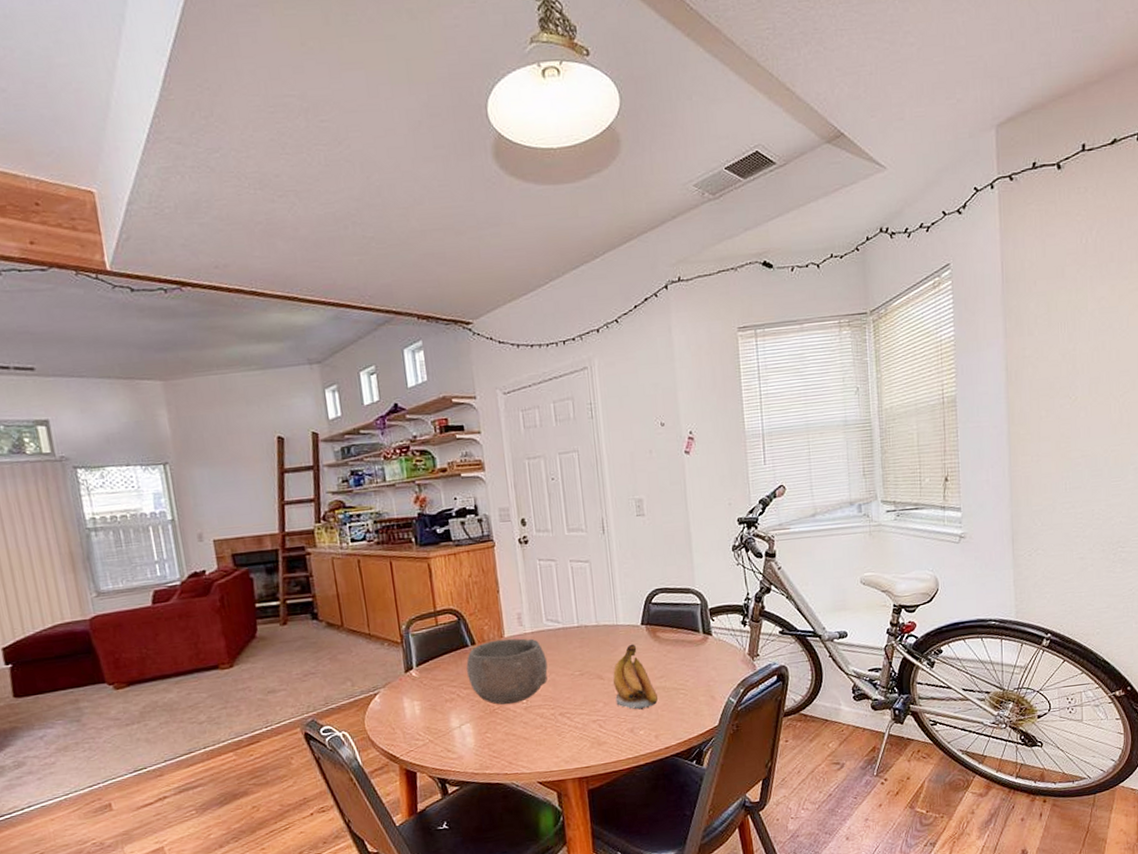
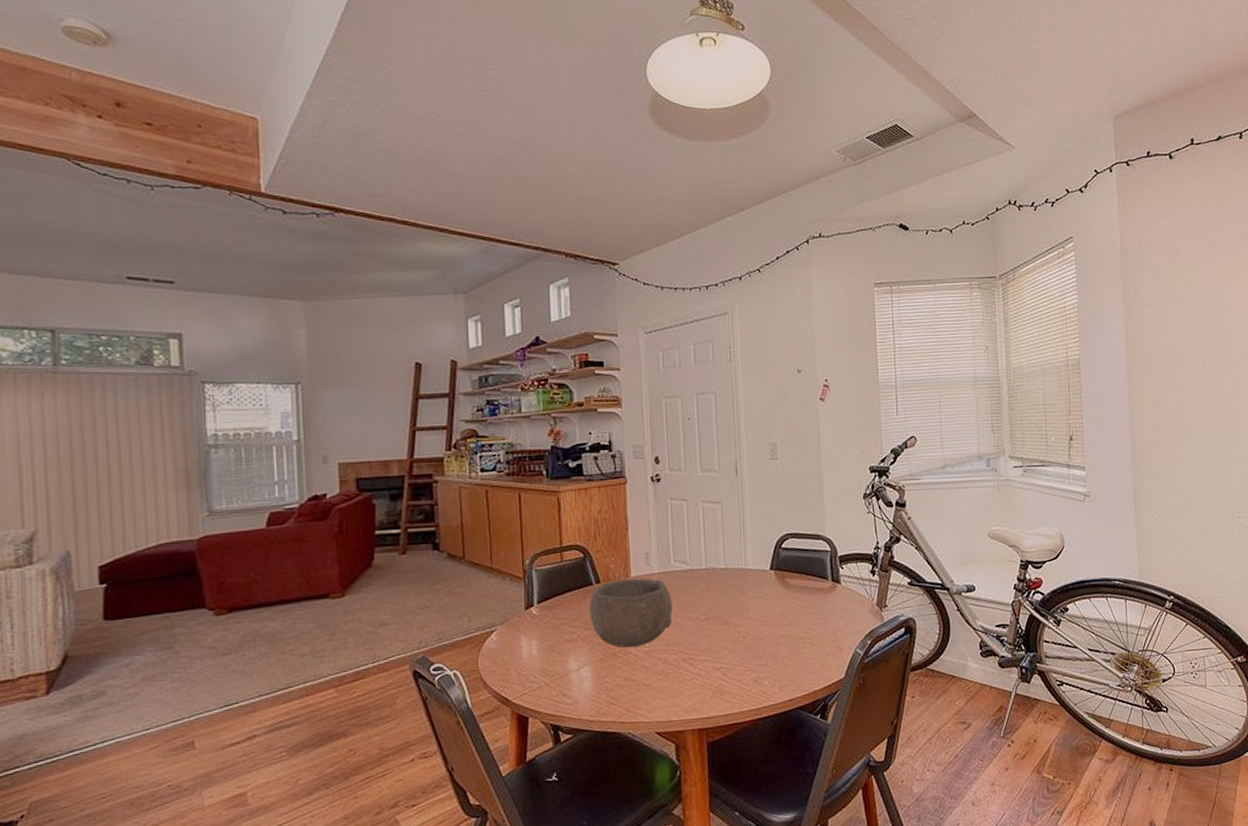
banana: present [613,644,658,710] -> none [739,589,784,658]

